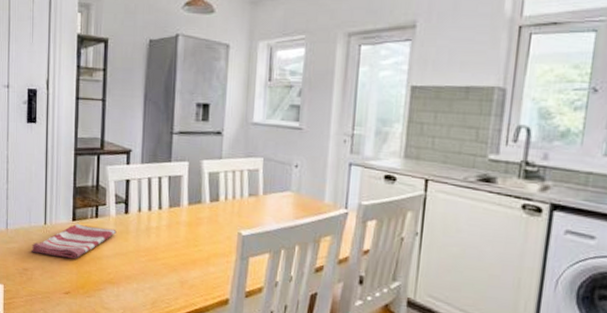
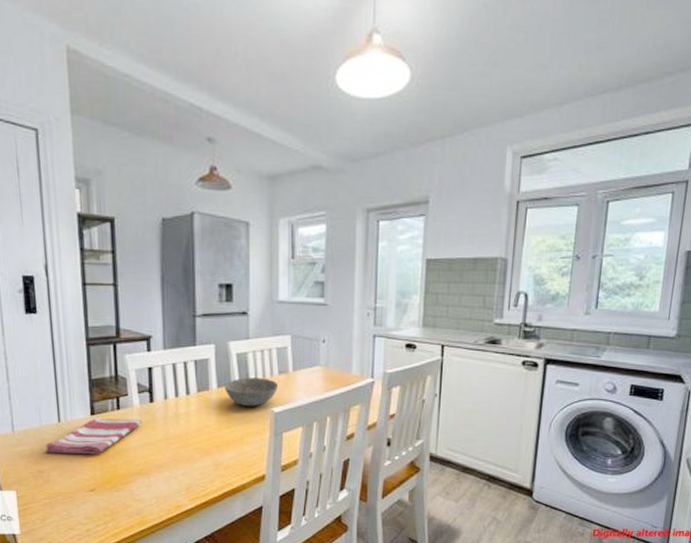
bowl: none [194,197,247,228] -> present [224,378,278,407]

